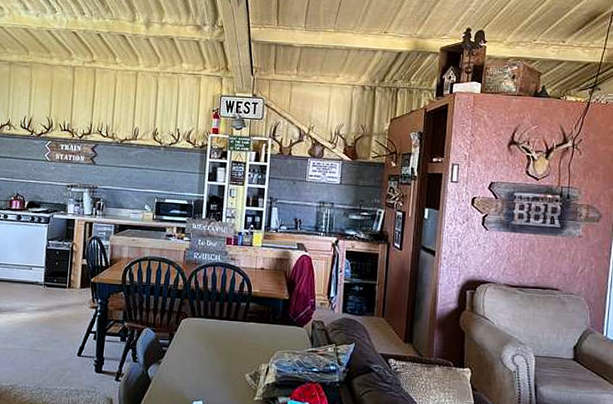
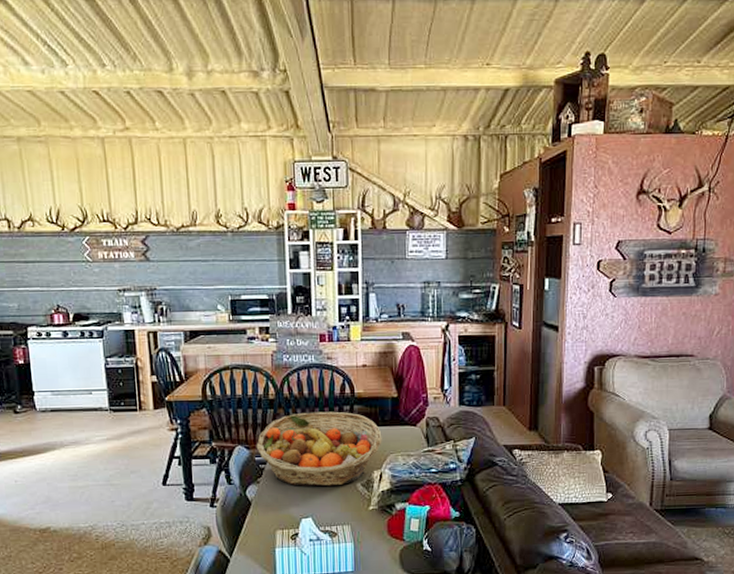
fruit basket: none [161,304,272,374] -> present [256,411,382,487]

